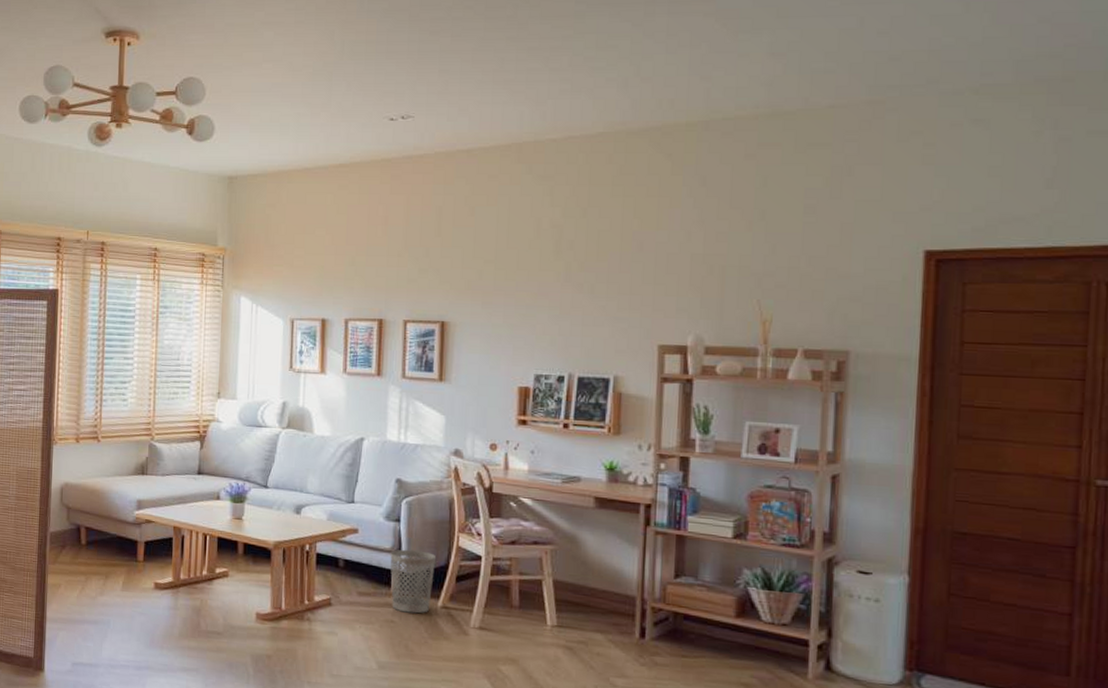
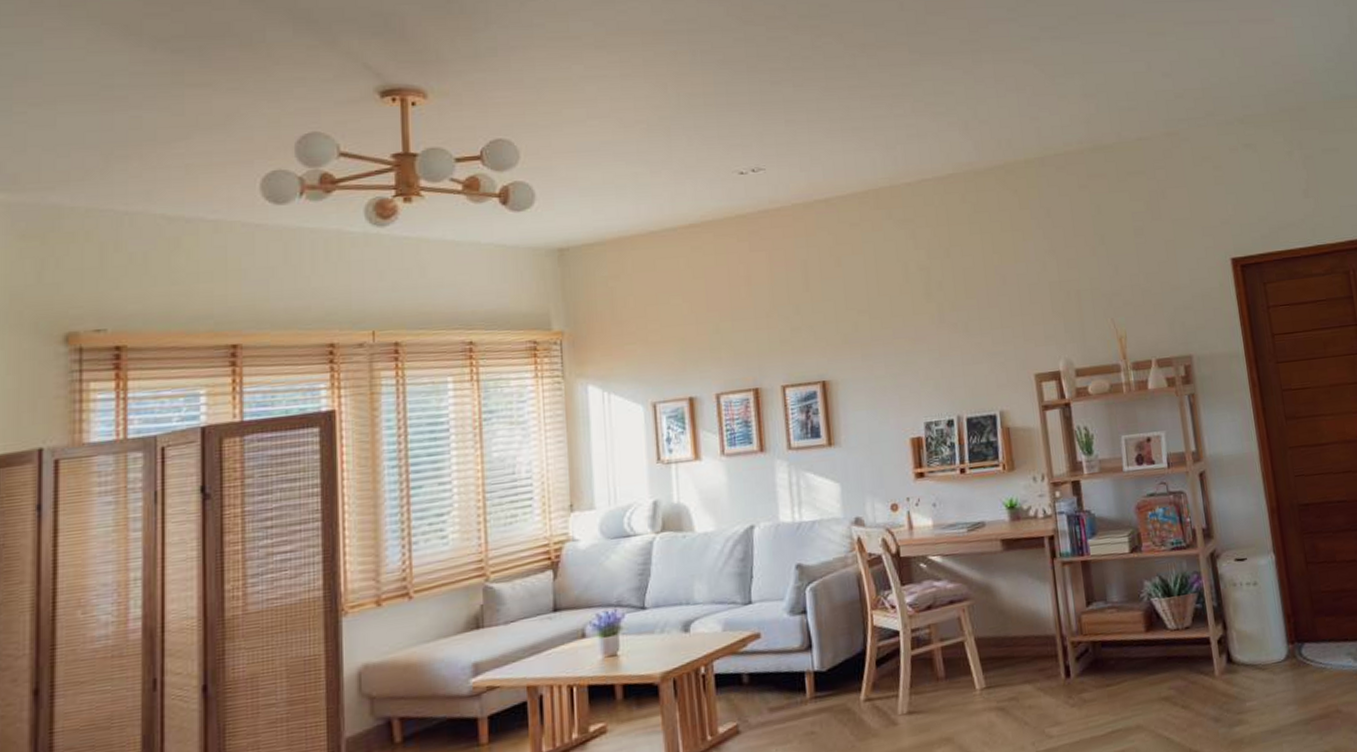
wastebasket: present [390,549,435,614] -> none [800,640,853,719]

